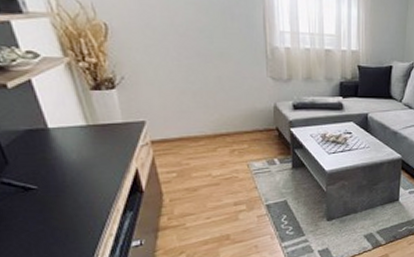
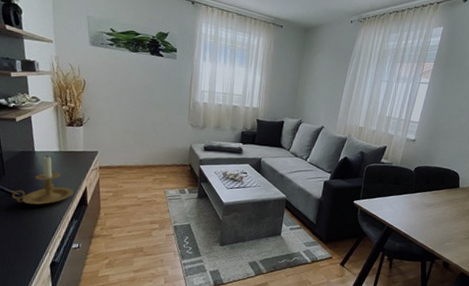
candle holder: none [24,132,119,200] -> present [11,155,73,205]

